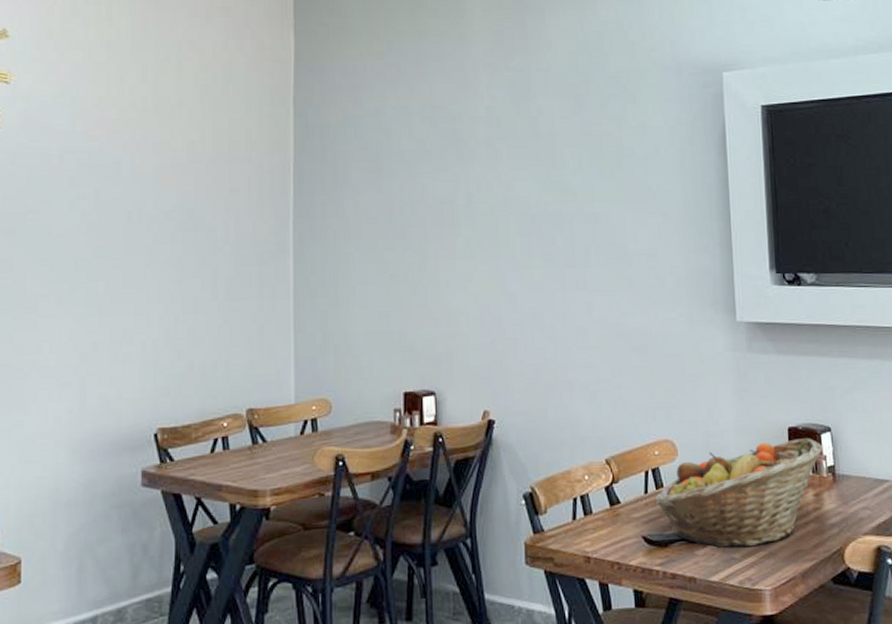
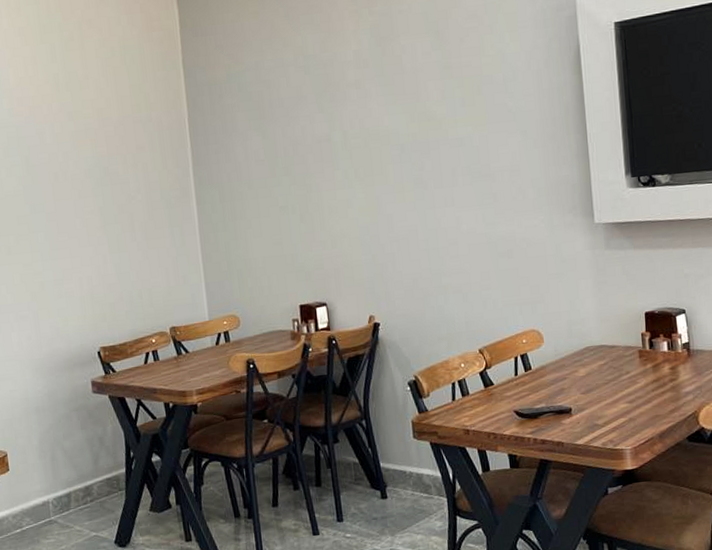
fruit basket: present [653,438,823,548] -> none [523,320,678,417]

